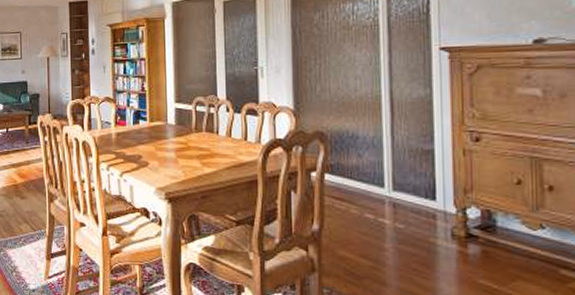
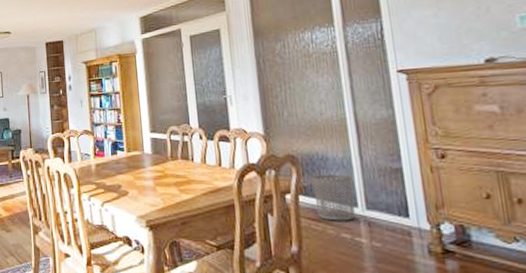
waste bin: none [340,154,383,201] -> present [312,174,356,221]

